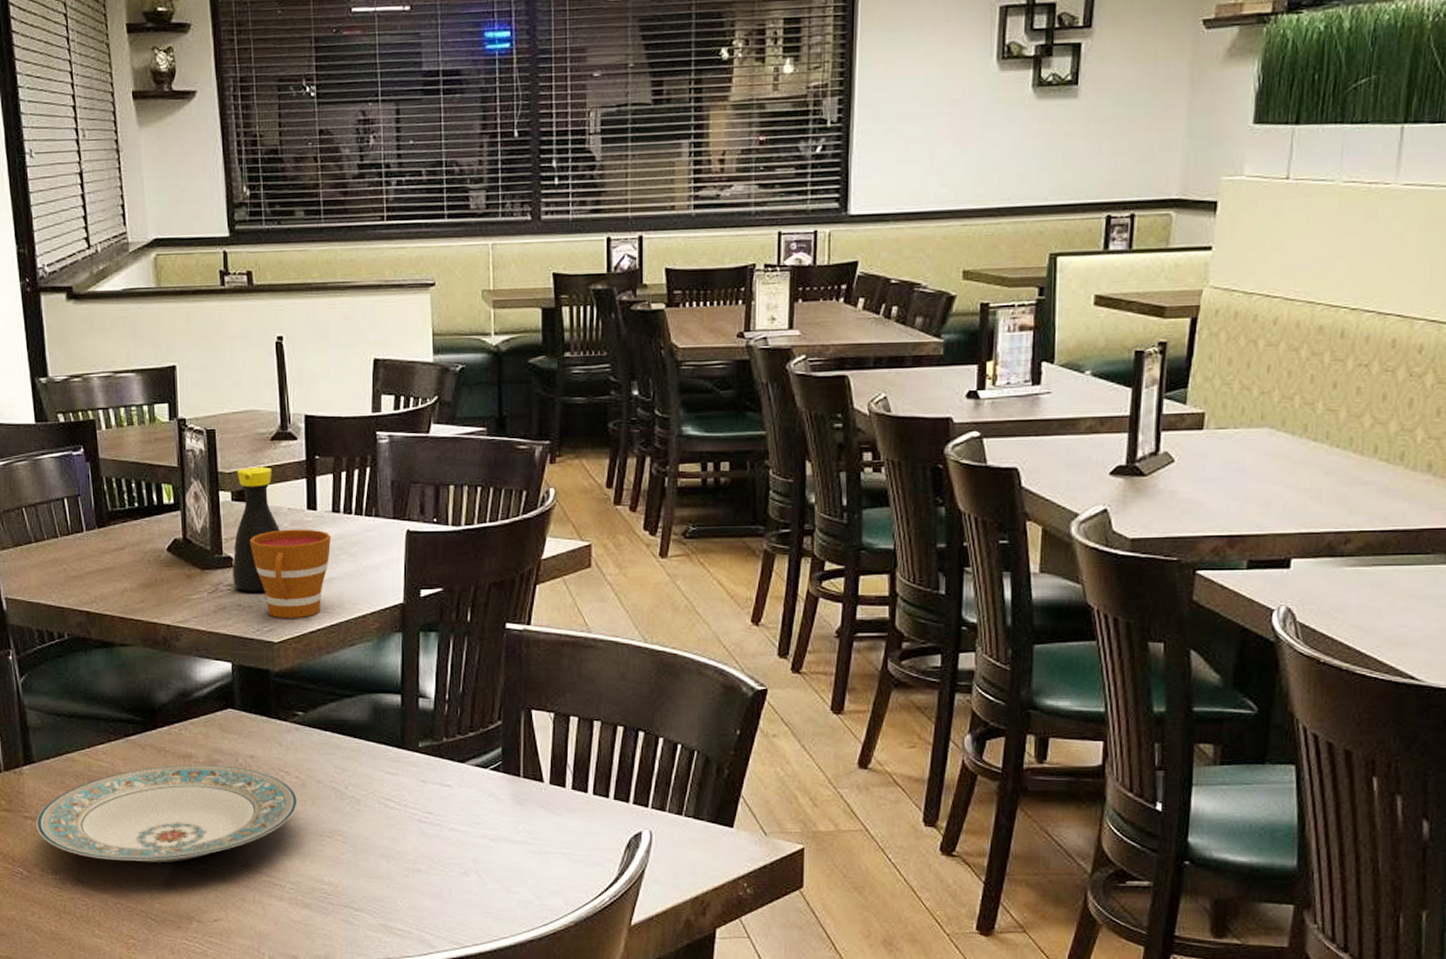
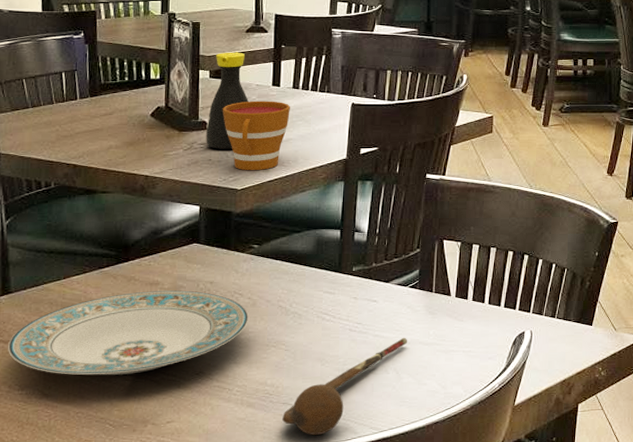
spoon: none [344,832,492,947] -> present [282,337,408,436]

